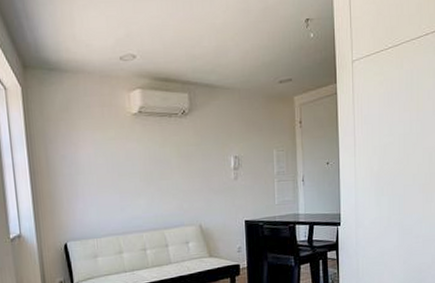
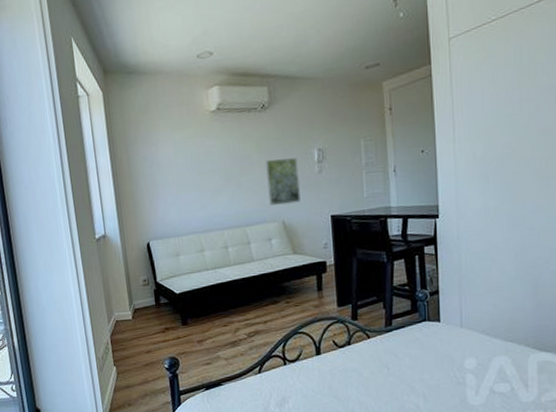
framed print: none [184,164,217,210] -> present [264,158,301,206]

